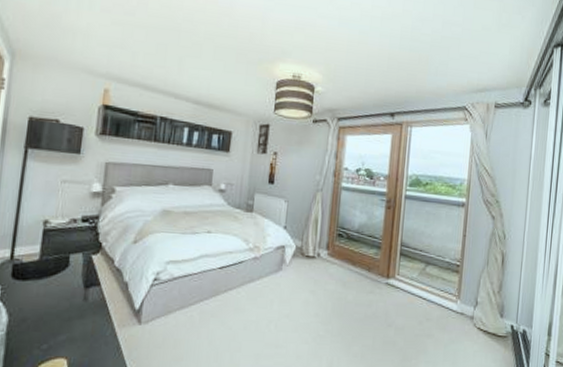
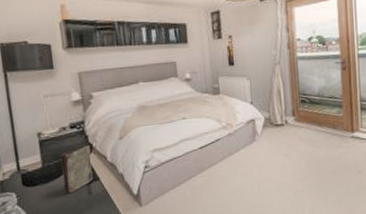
book: none [57,242,99,295] -> present [60,144,93,193]

